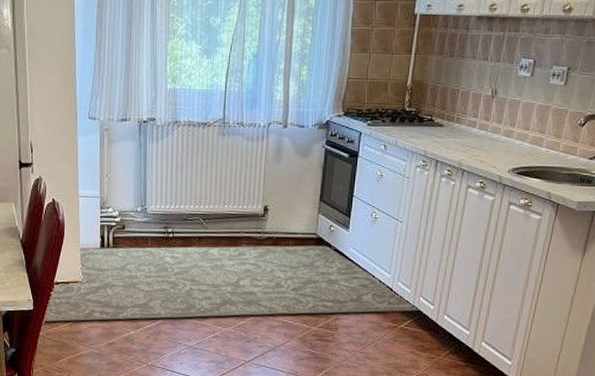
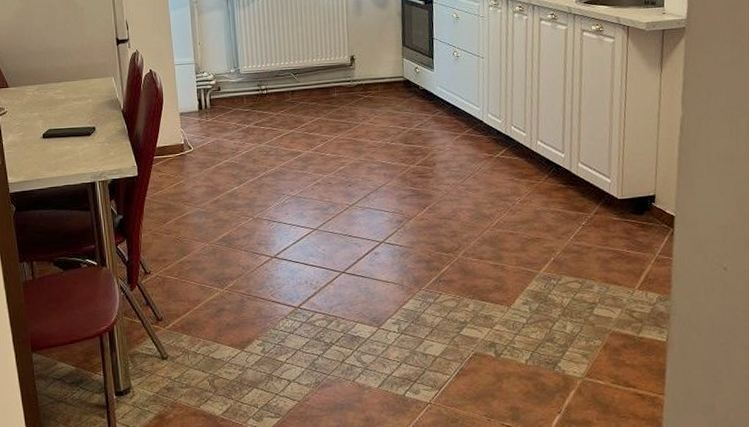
rug: present [42,245,419,322] -> none [147,86,512,187]

